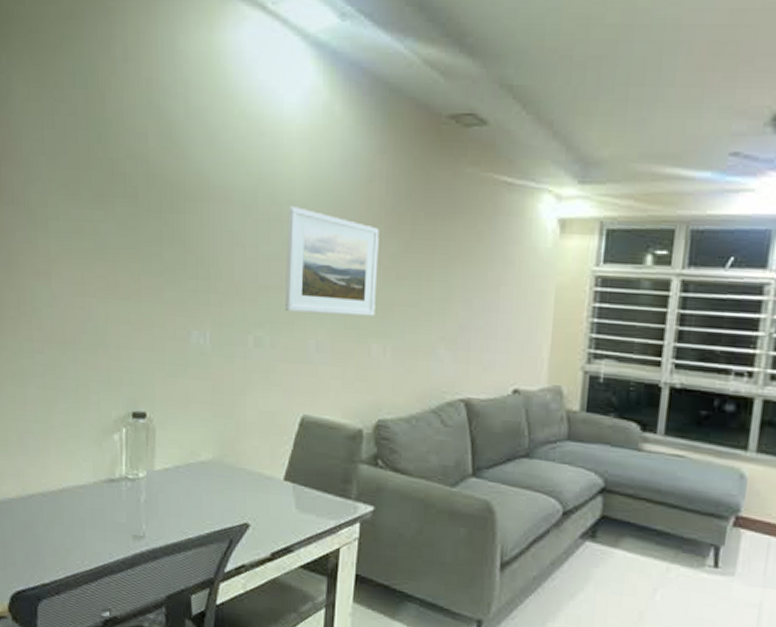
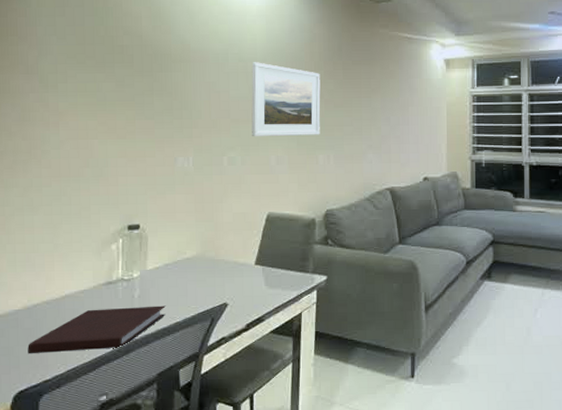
notebook: none [24,509,176,560] -> present [28,305,166,353]

